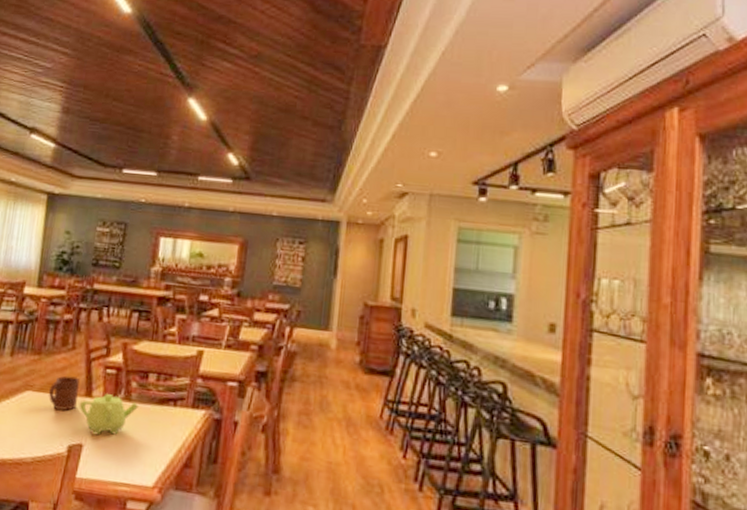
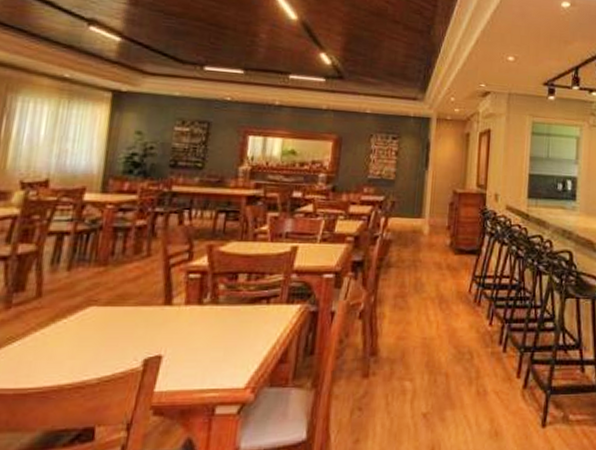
cup: present [48,375,80,411] -> none [118,285,157,322]
teapot: present [79,394,139,436] -> none [156,300,227,344]

